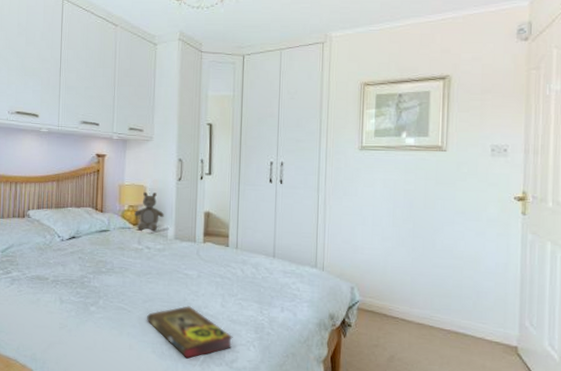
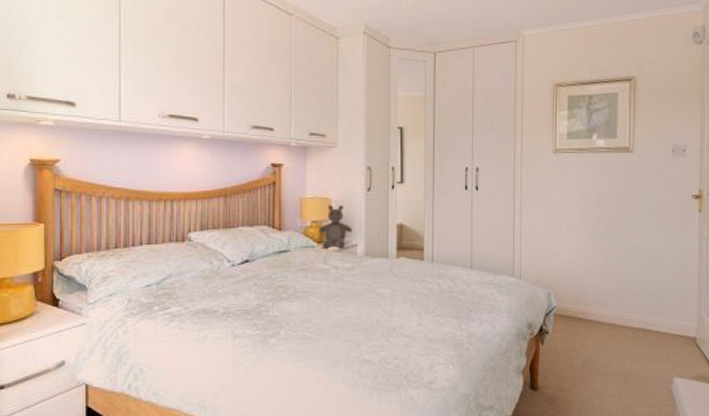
book: present [147,306,233,359] -> none [336,328,431,385]

